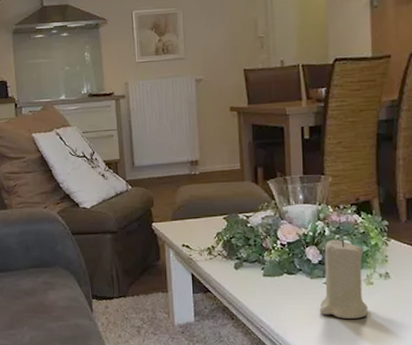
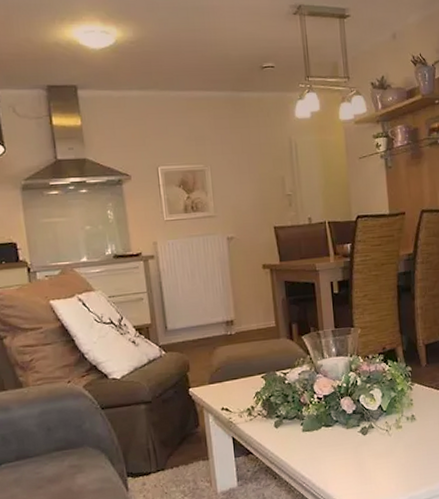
candle: present [319,239,368,319] -> none [356,388,399,464]

